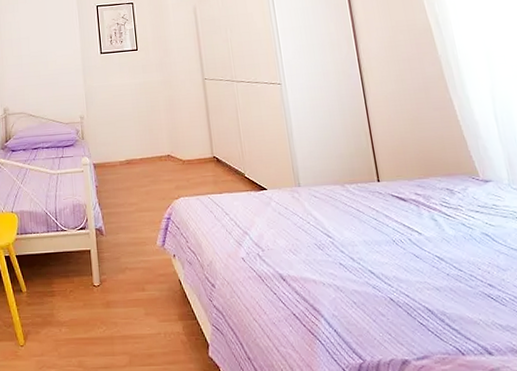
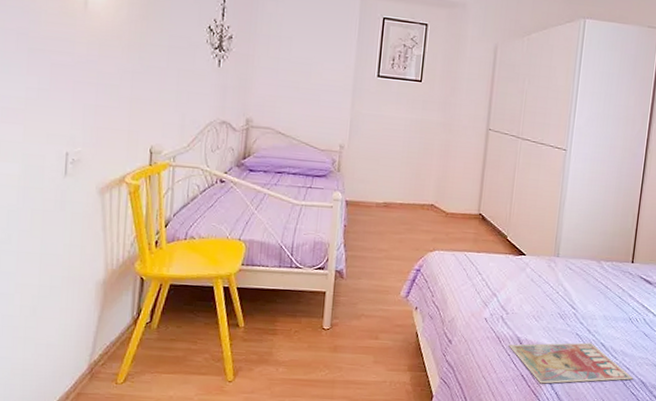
magazine: none [272,272,418,322] -> present [509,342,634,384]

